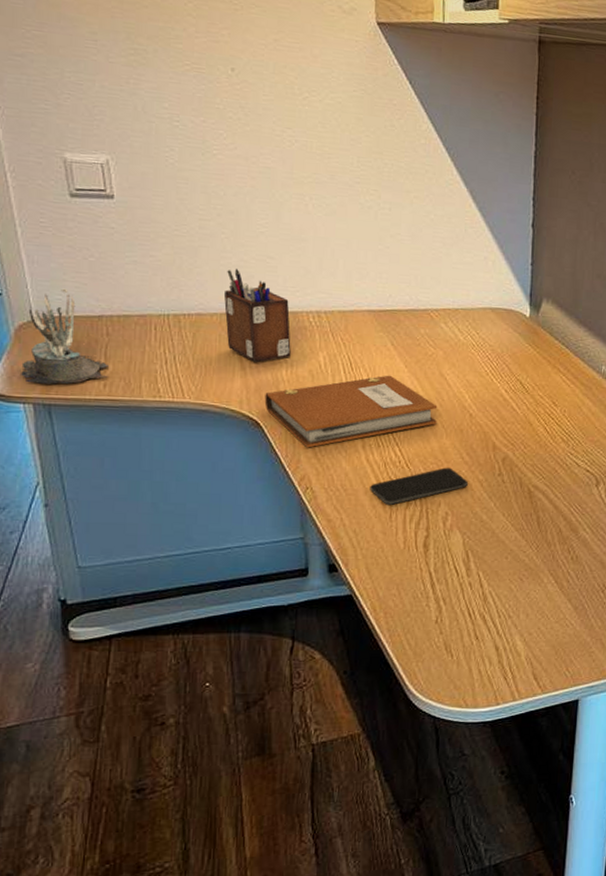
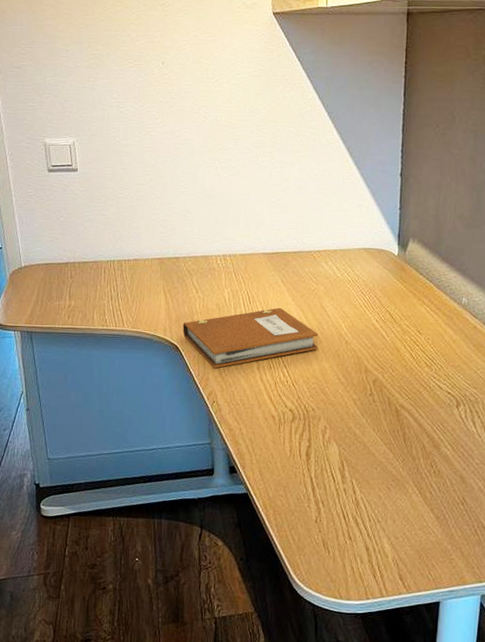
succulent plant: present [21,288,109,384] -> none [13,242,72,316]
desk organizer: present [223,268,291,362] -> none [153,221,203,298]
smartphone: present [370,467,468,505] -> none [263,387,343,418]

